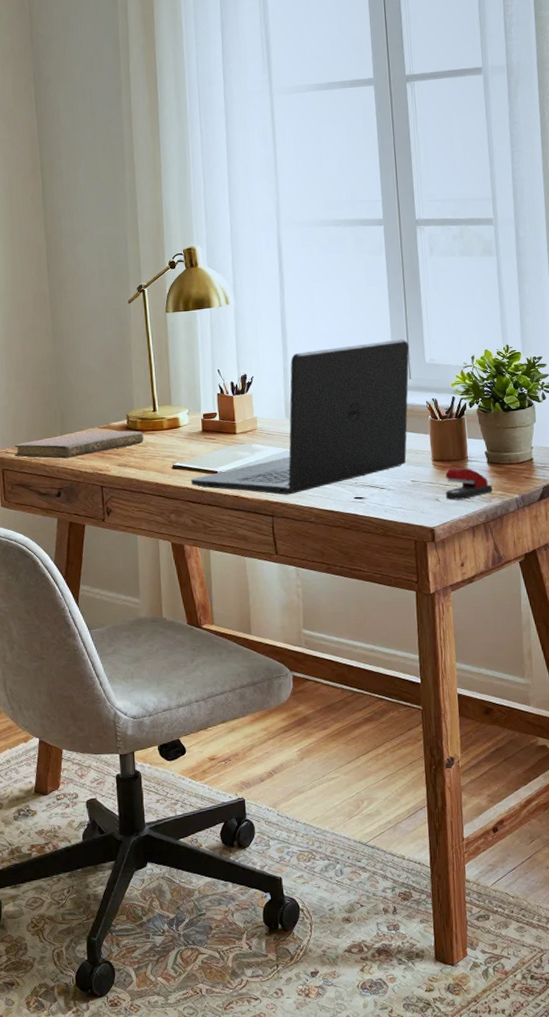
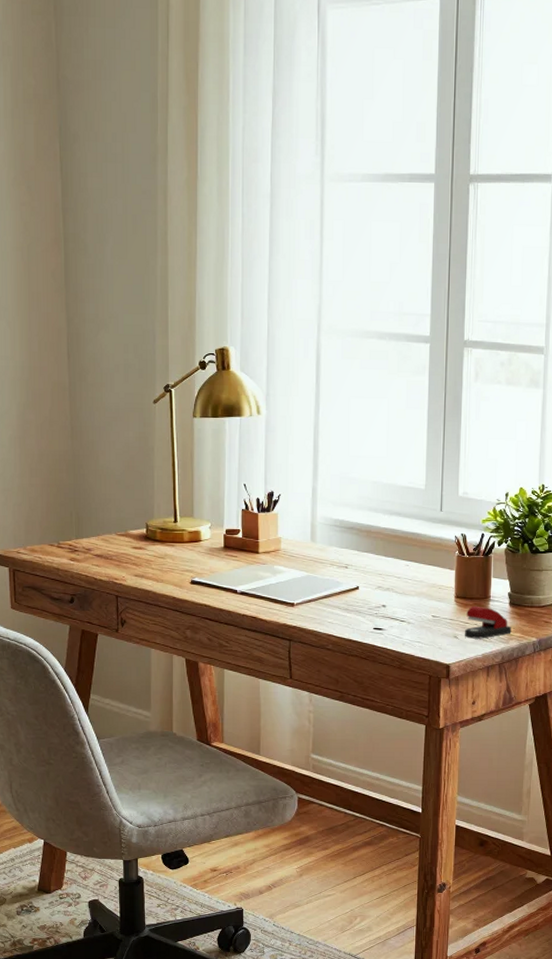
notebook: present [14,430,144,459] -> none [26,536,163,564]
laptop: present [191,339,410,495] -> none [209,468,444,620]

